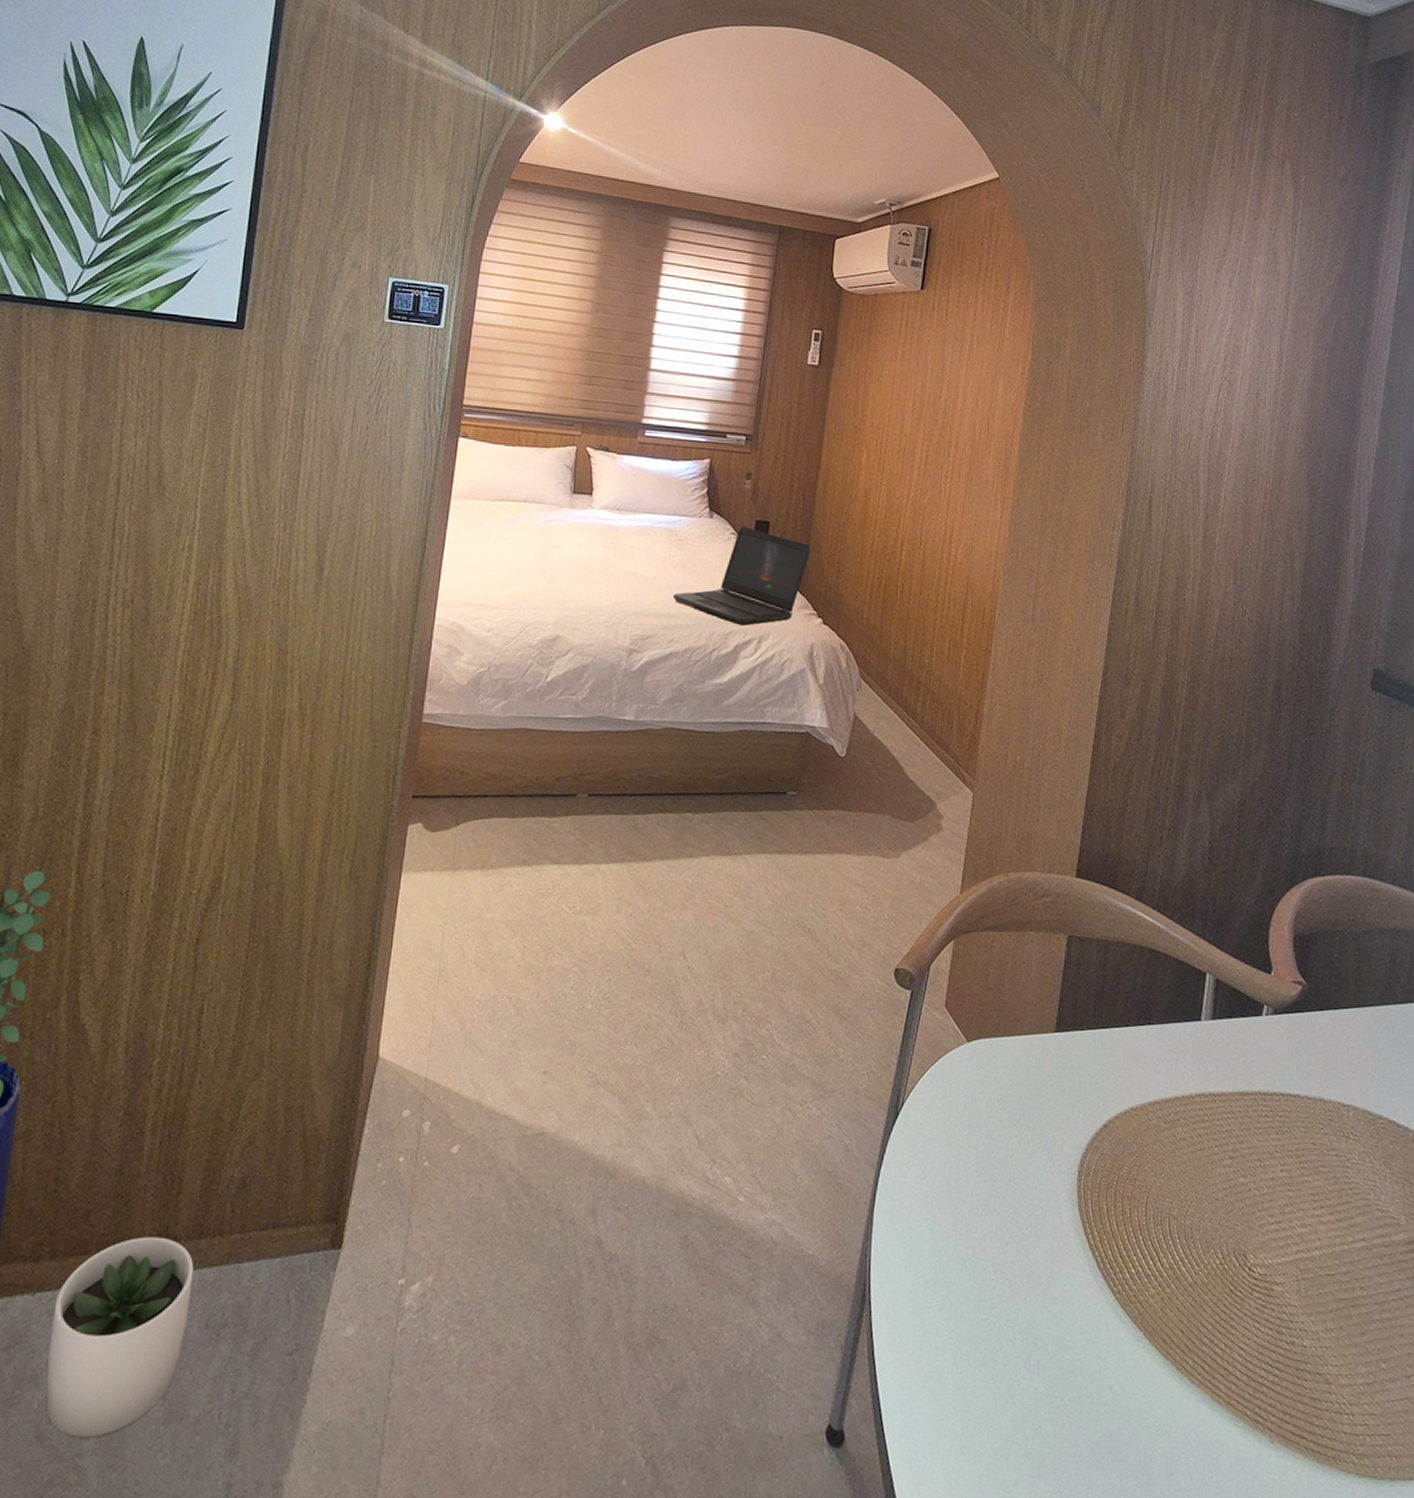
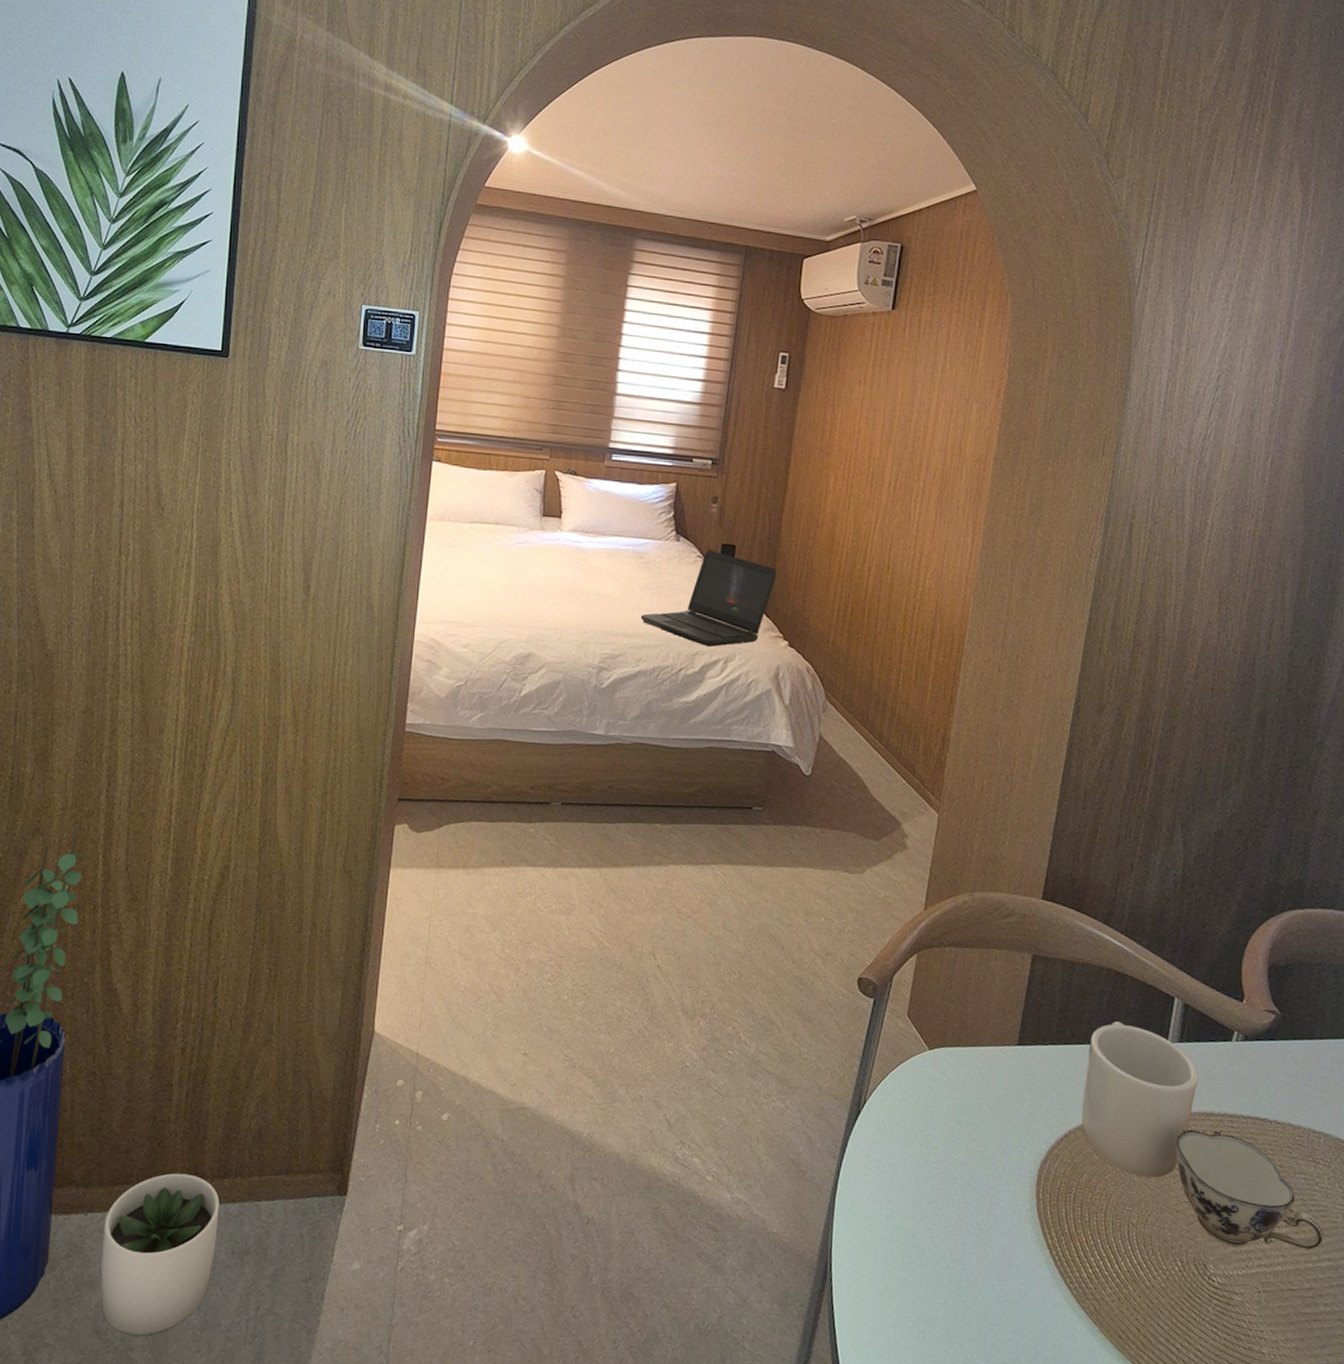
mug: none [1119,1000,1232,1165] -> present [1081,1020,1199,1178]
teacup: none [1212,1110,1358,1233] -> present [1175,1129,1324,1251]

